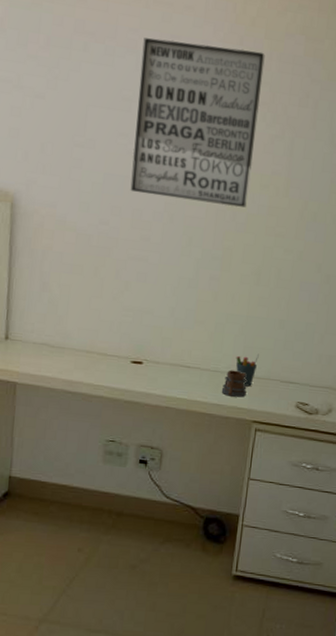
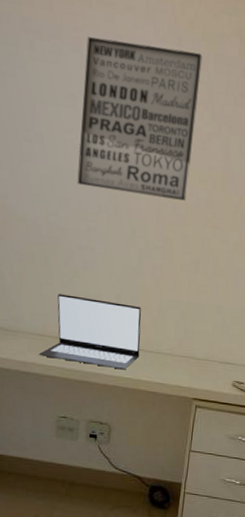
laptop: none [86,307,197,390] -> present [38,294,142,370]
mug: present [221,370,247,397] -> none [164,351,188,377]
pen holder: present [236,353,259,387] -> none [177,337,199,367]

